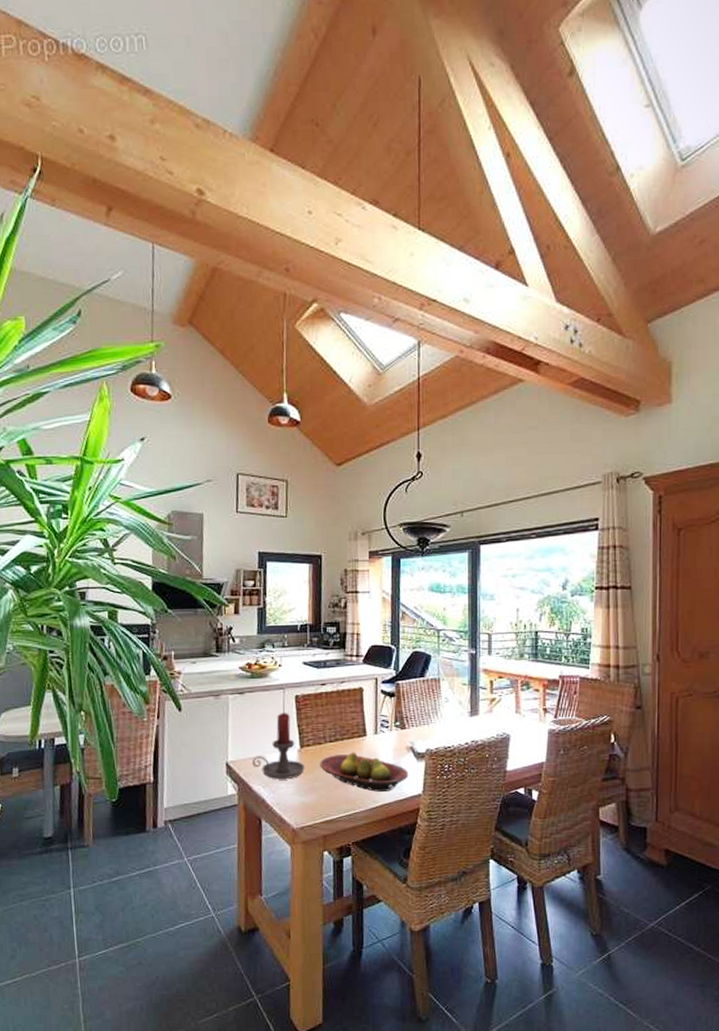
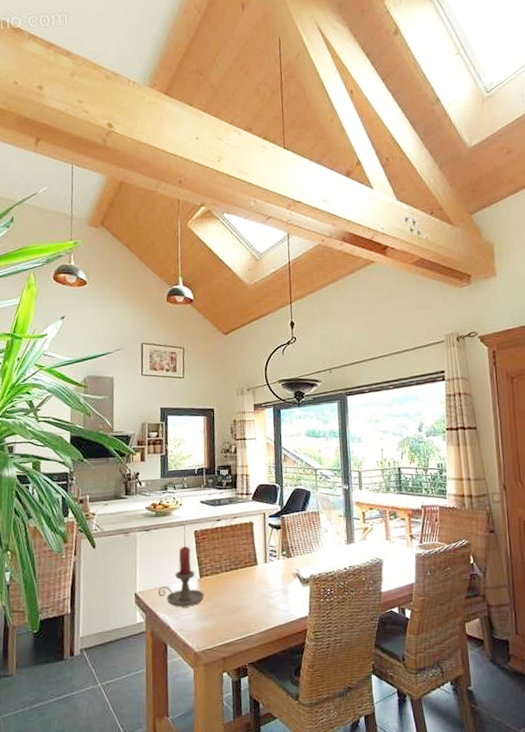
fruit bowl: present [320,752,409,792] -> none [217,580,296,616]

